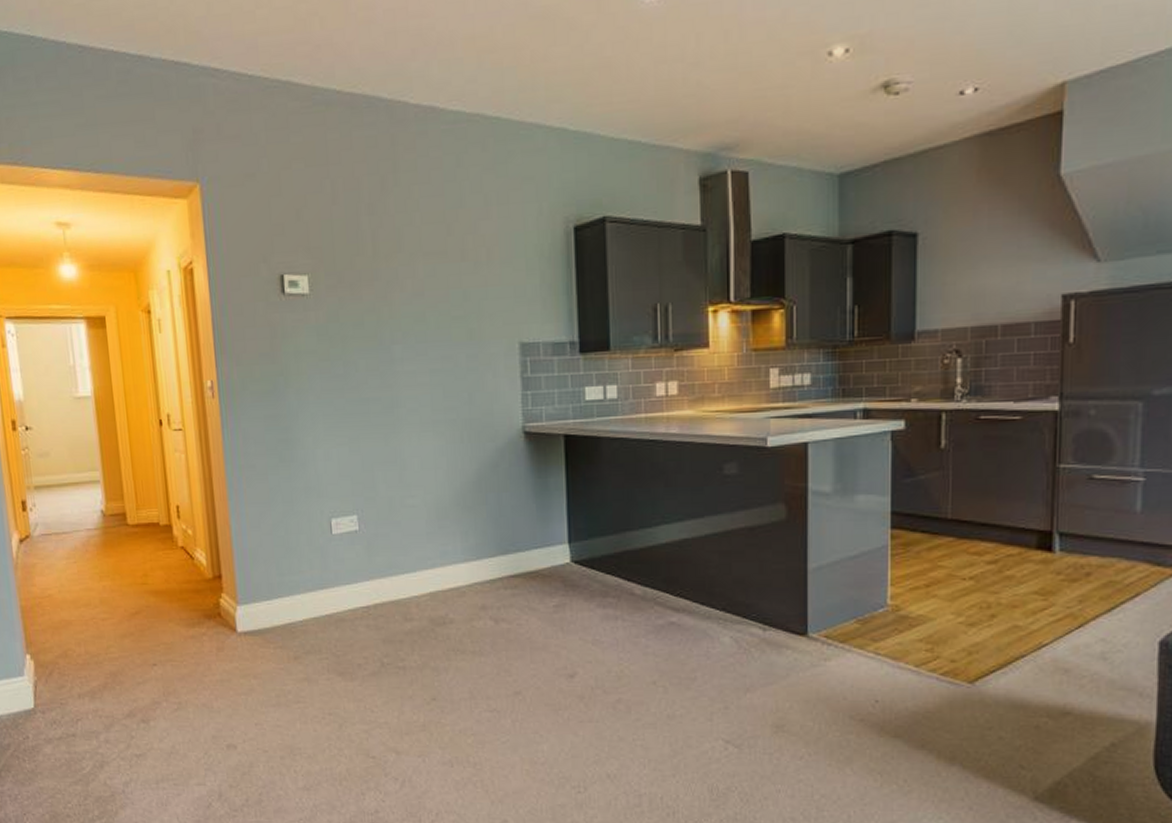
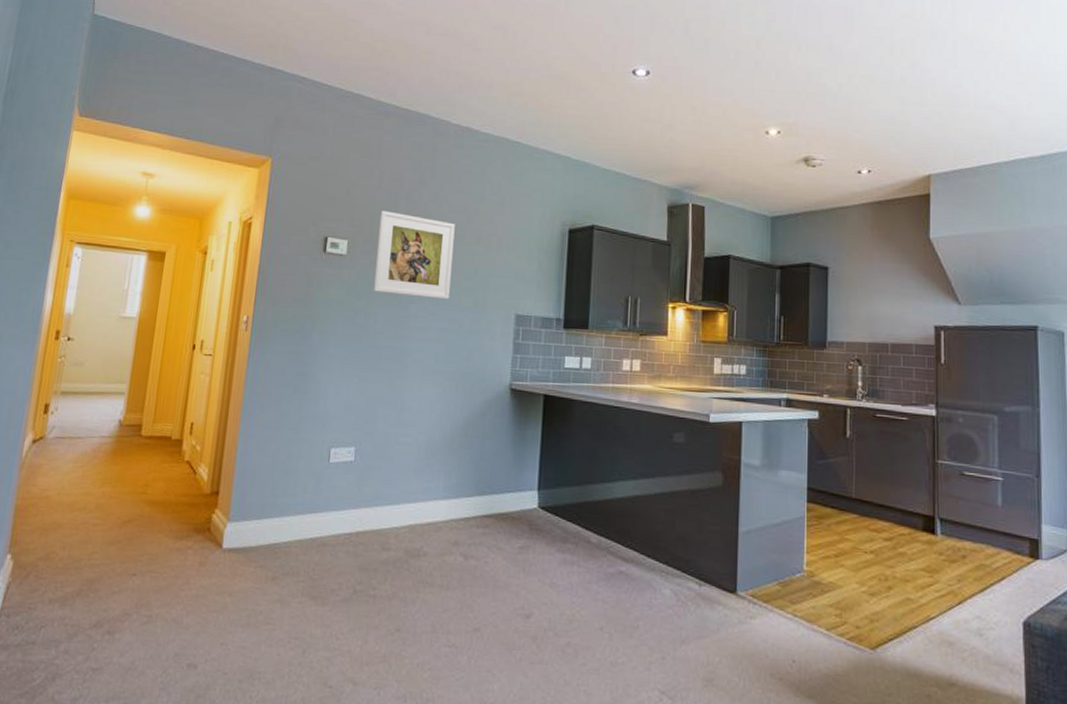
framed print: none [340,232,438,335] -> present [374,211,455,300]

